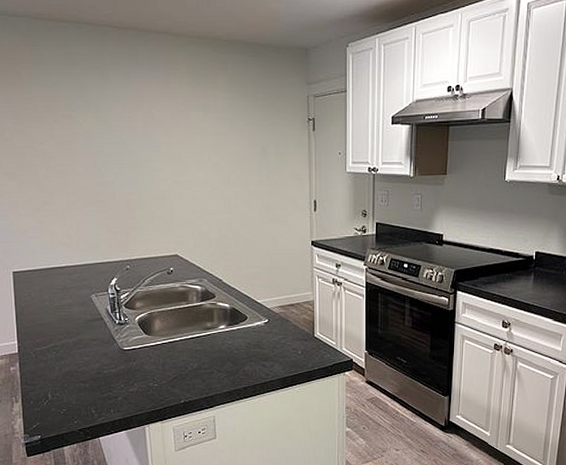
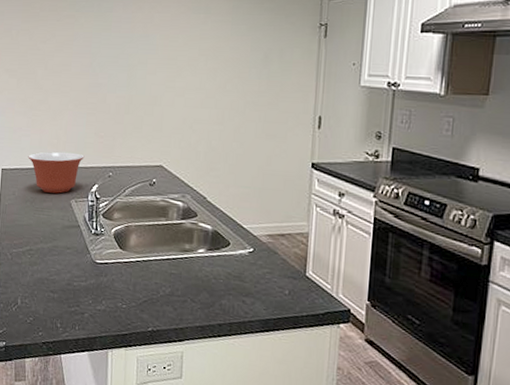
mixing bowl: none [40,250,100,290] -> present [28,151,85,194]

